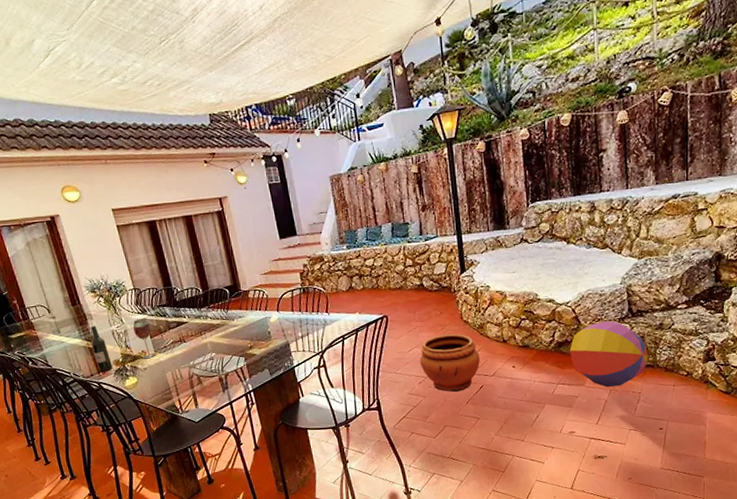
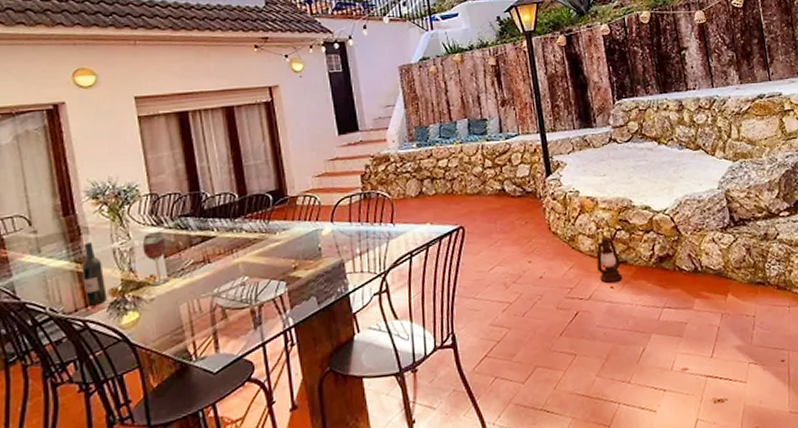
planter pot: present [419,334,480,392] -> none [502,248,573,321]
lantern: none [502,309,524,364] -> present [596,218,623,284]
beachball: present [569,321,649,387] -> none [672,231,758,311]

